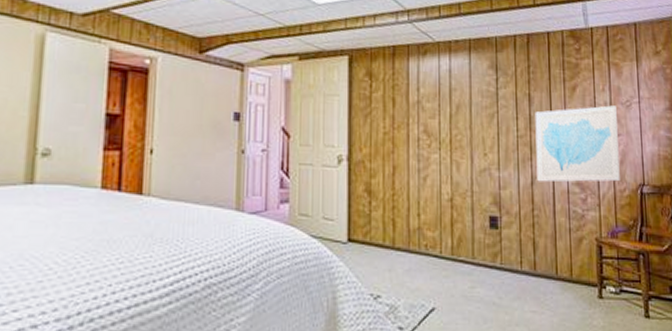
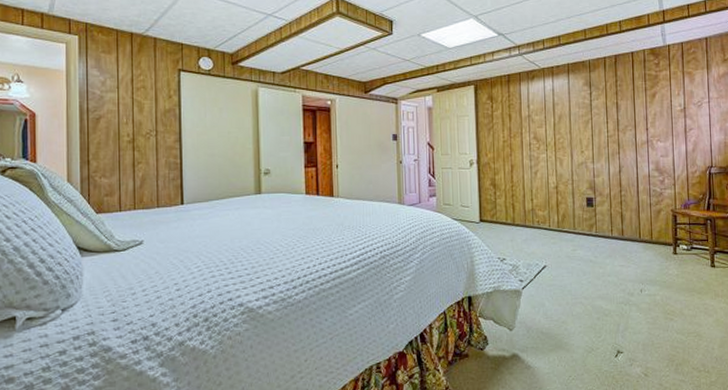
wall art: present [535,105,620,183] -> none [622,106,692,170]

